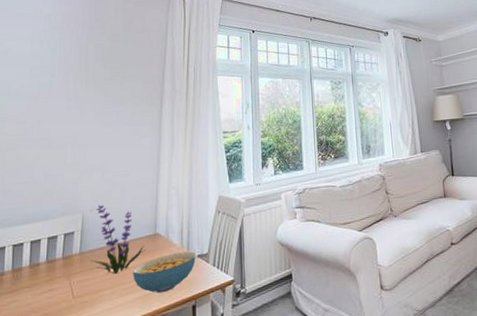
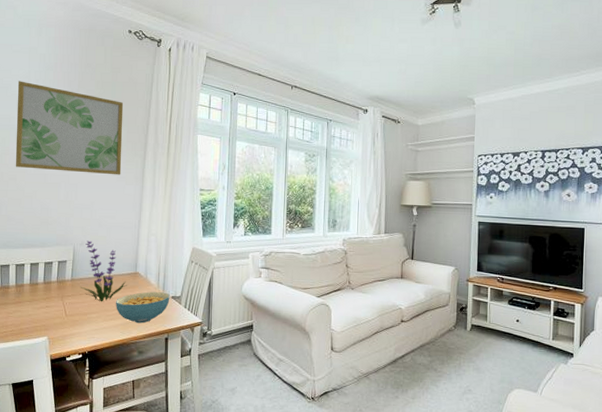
wall art: none [15,43,137,134] -> present [15,81,124,175]

